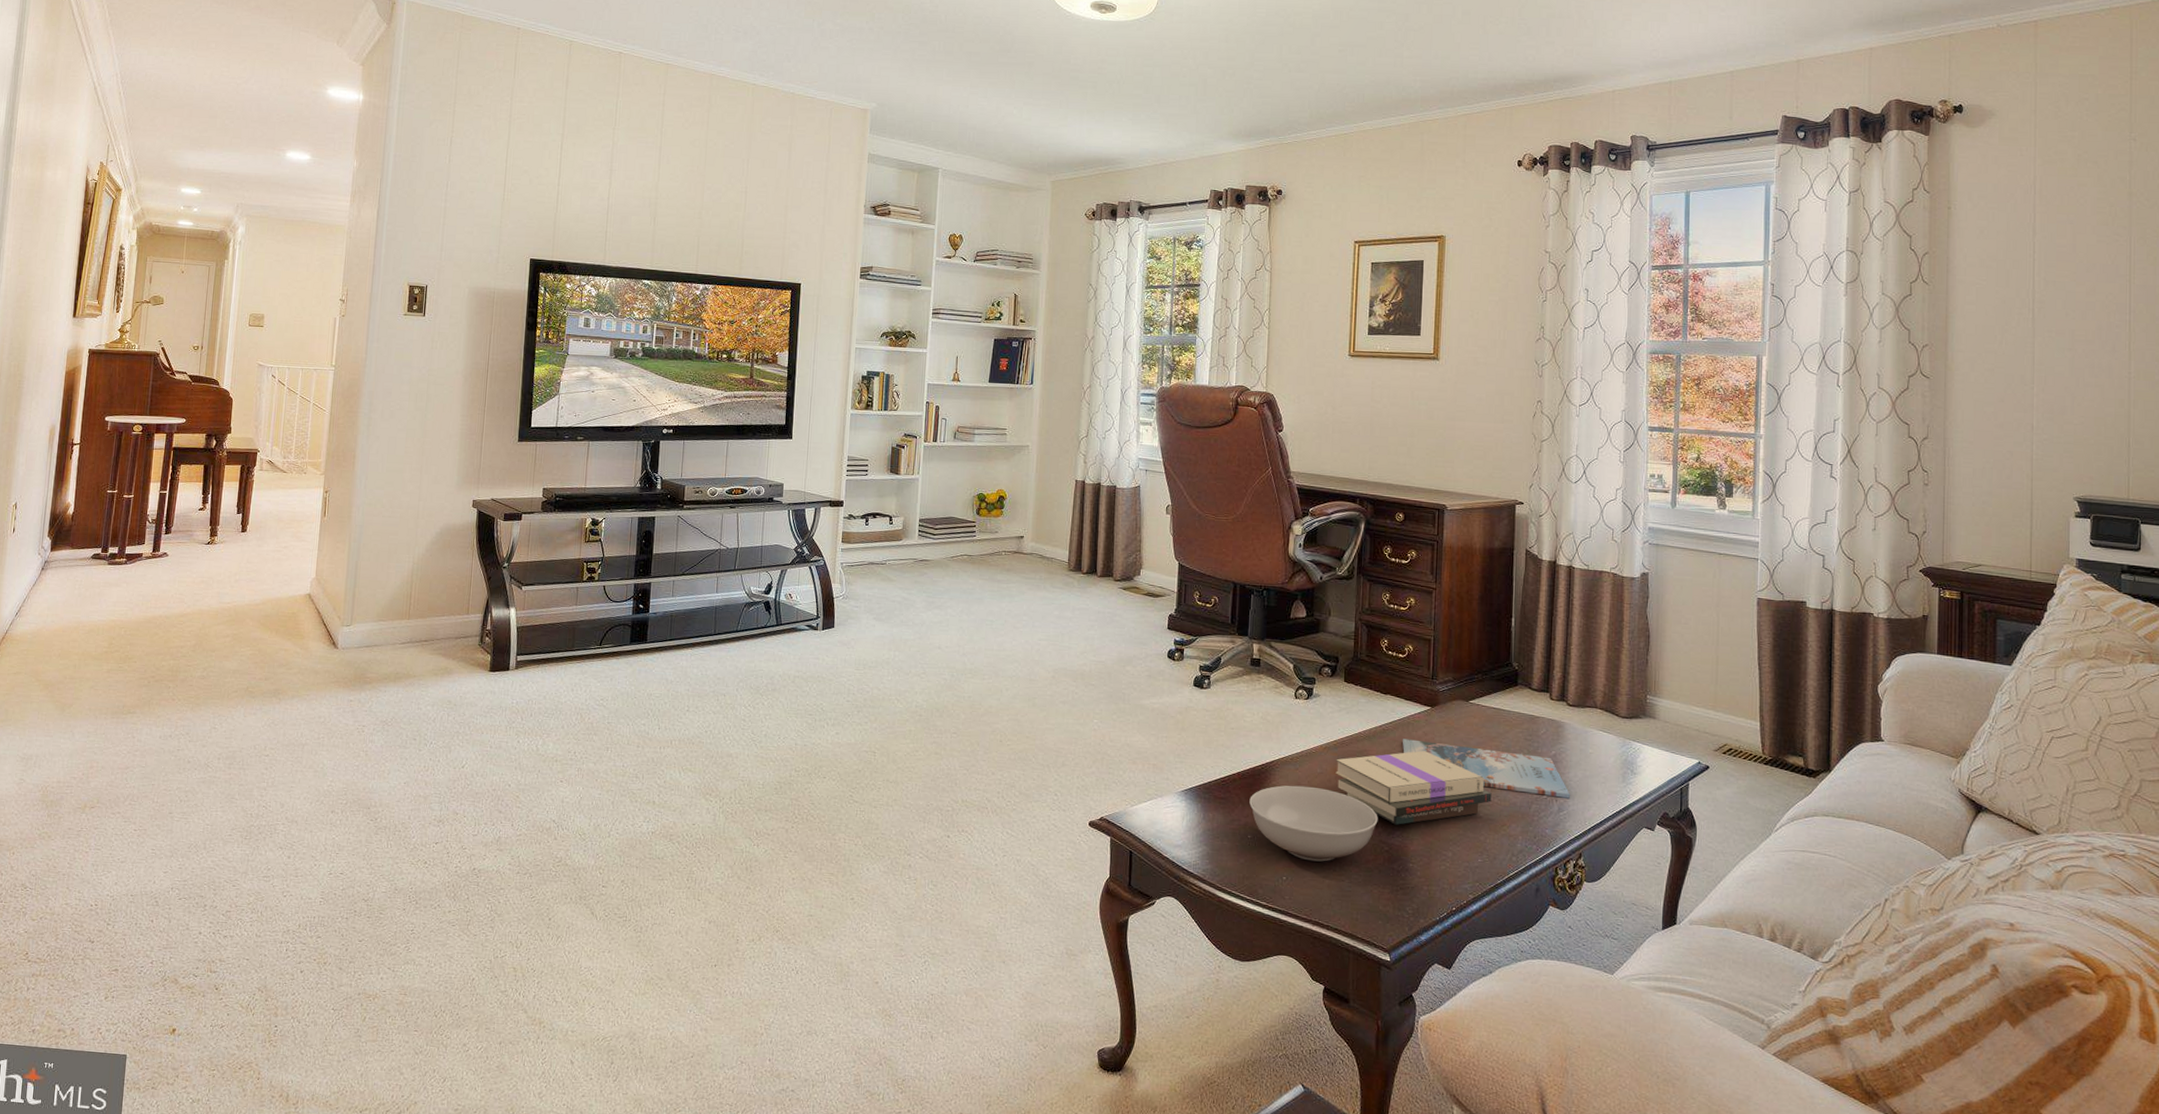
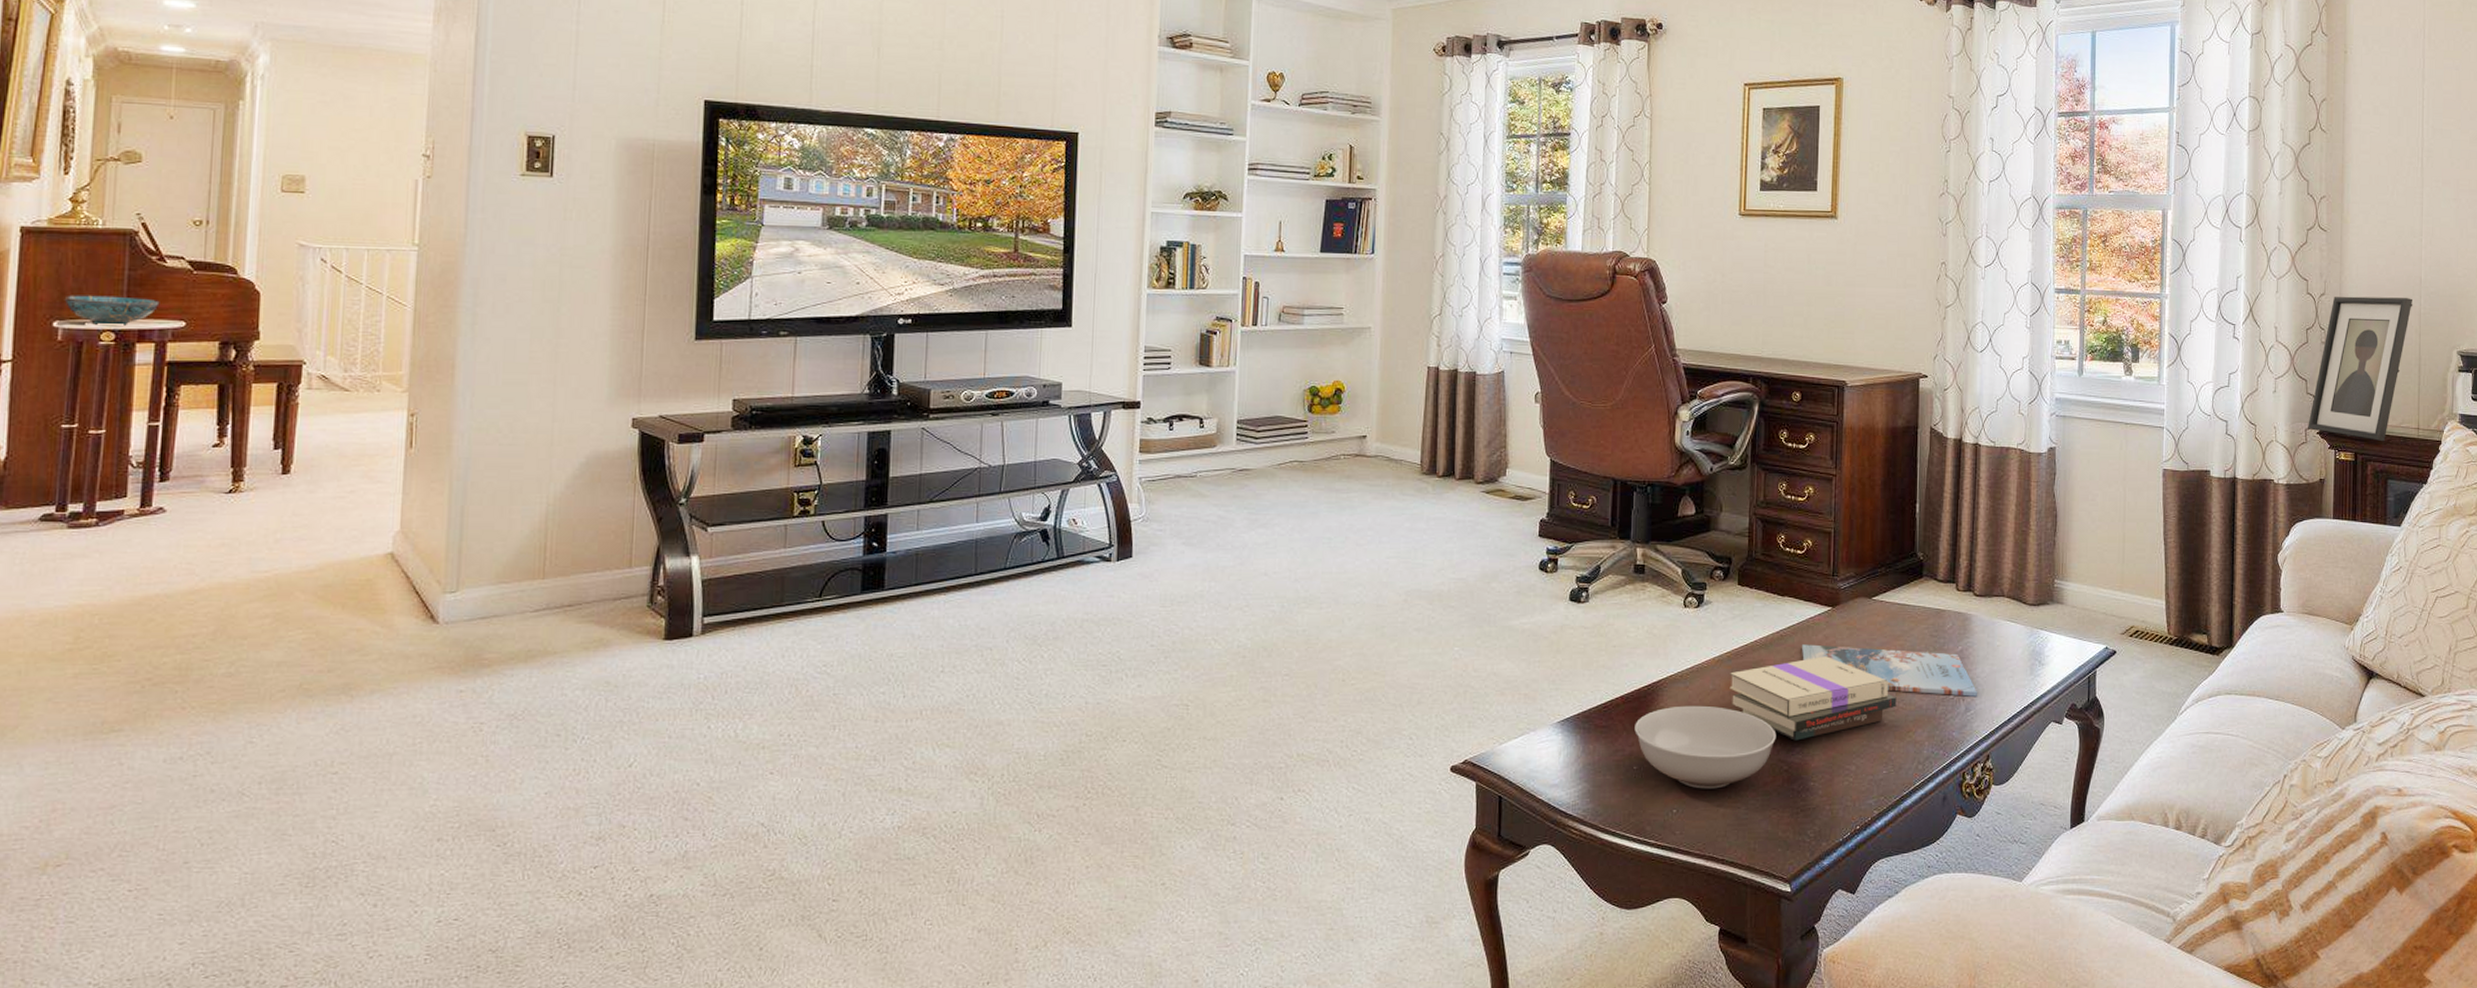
decorative bowl: none [112,398,170,422] -> present [64,295,160,327]
picture frame: none [1910,440,2024,583] -> present [2308,296,2413,442]

